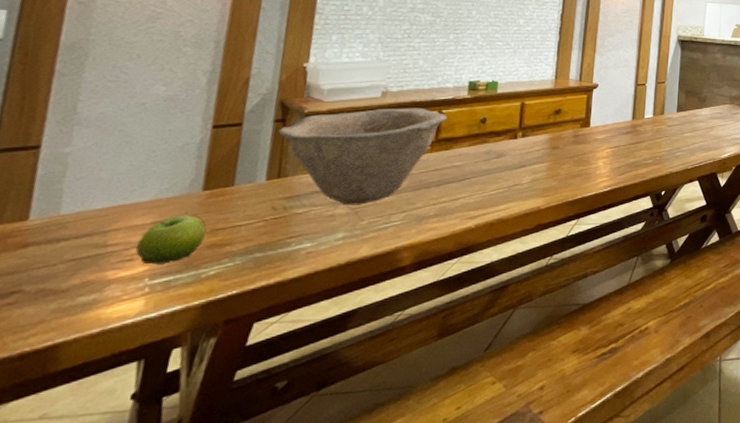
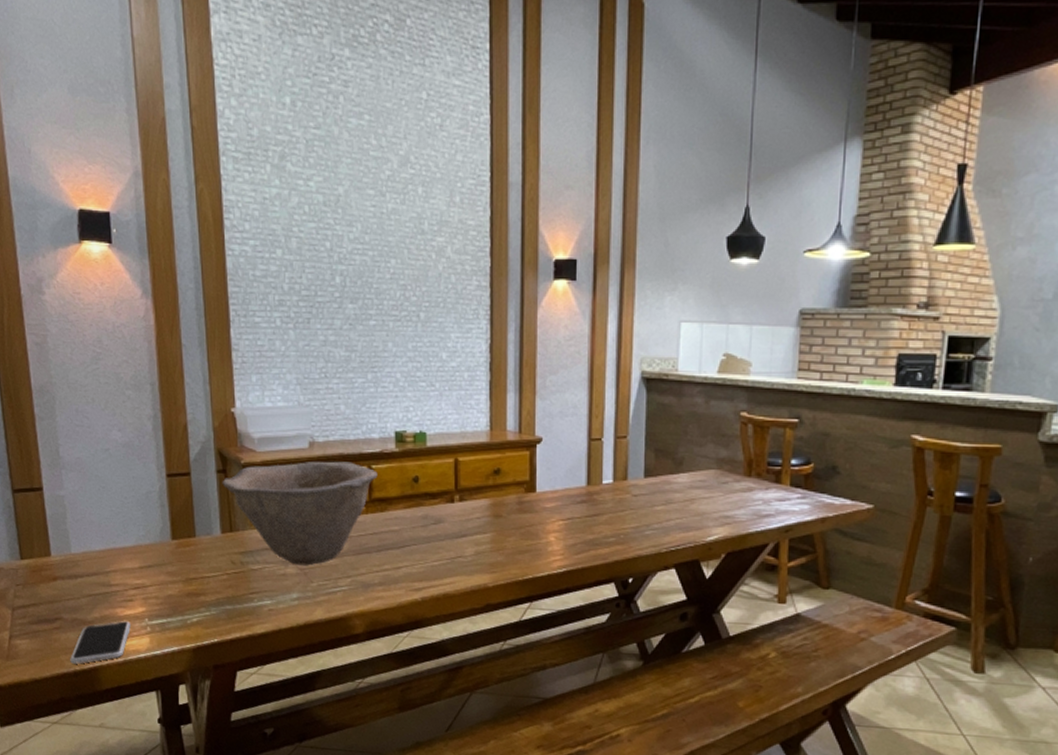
smartphone: none [18,284,124,345] -> present [70,621,131,664]
fruit: present [136,215,206,265] -> none [133,562,182,607]

